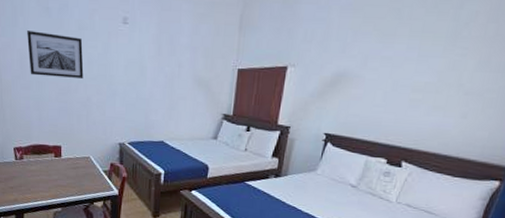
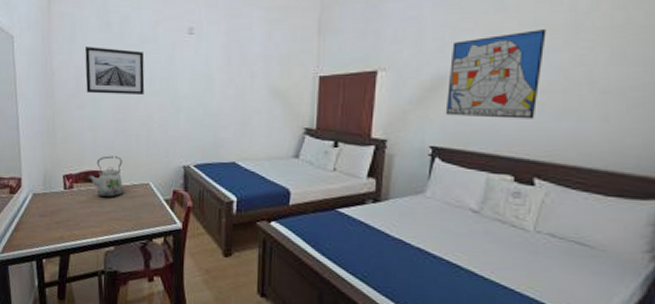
kettle: none [35,132,68,168] -> present [87,156,124,198]
wall art: none [339,36,431,114] -> present [445,30,546,119]

